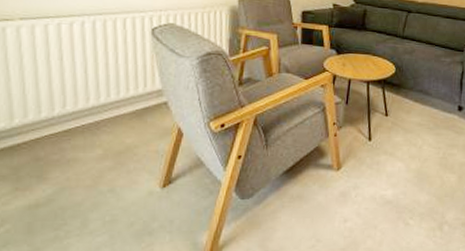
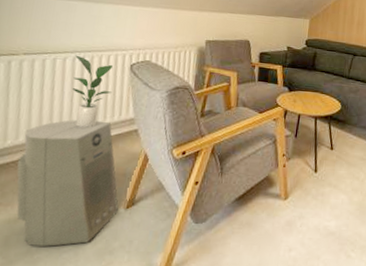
air purifier: none [29,93,154,231] -> present [16,120,119,247]
potted plant: none [84,19,133,102] -> present [72,55,113,128]

